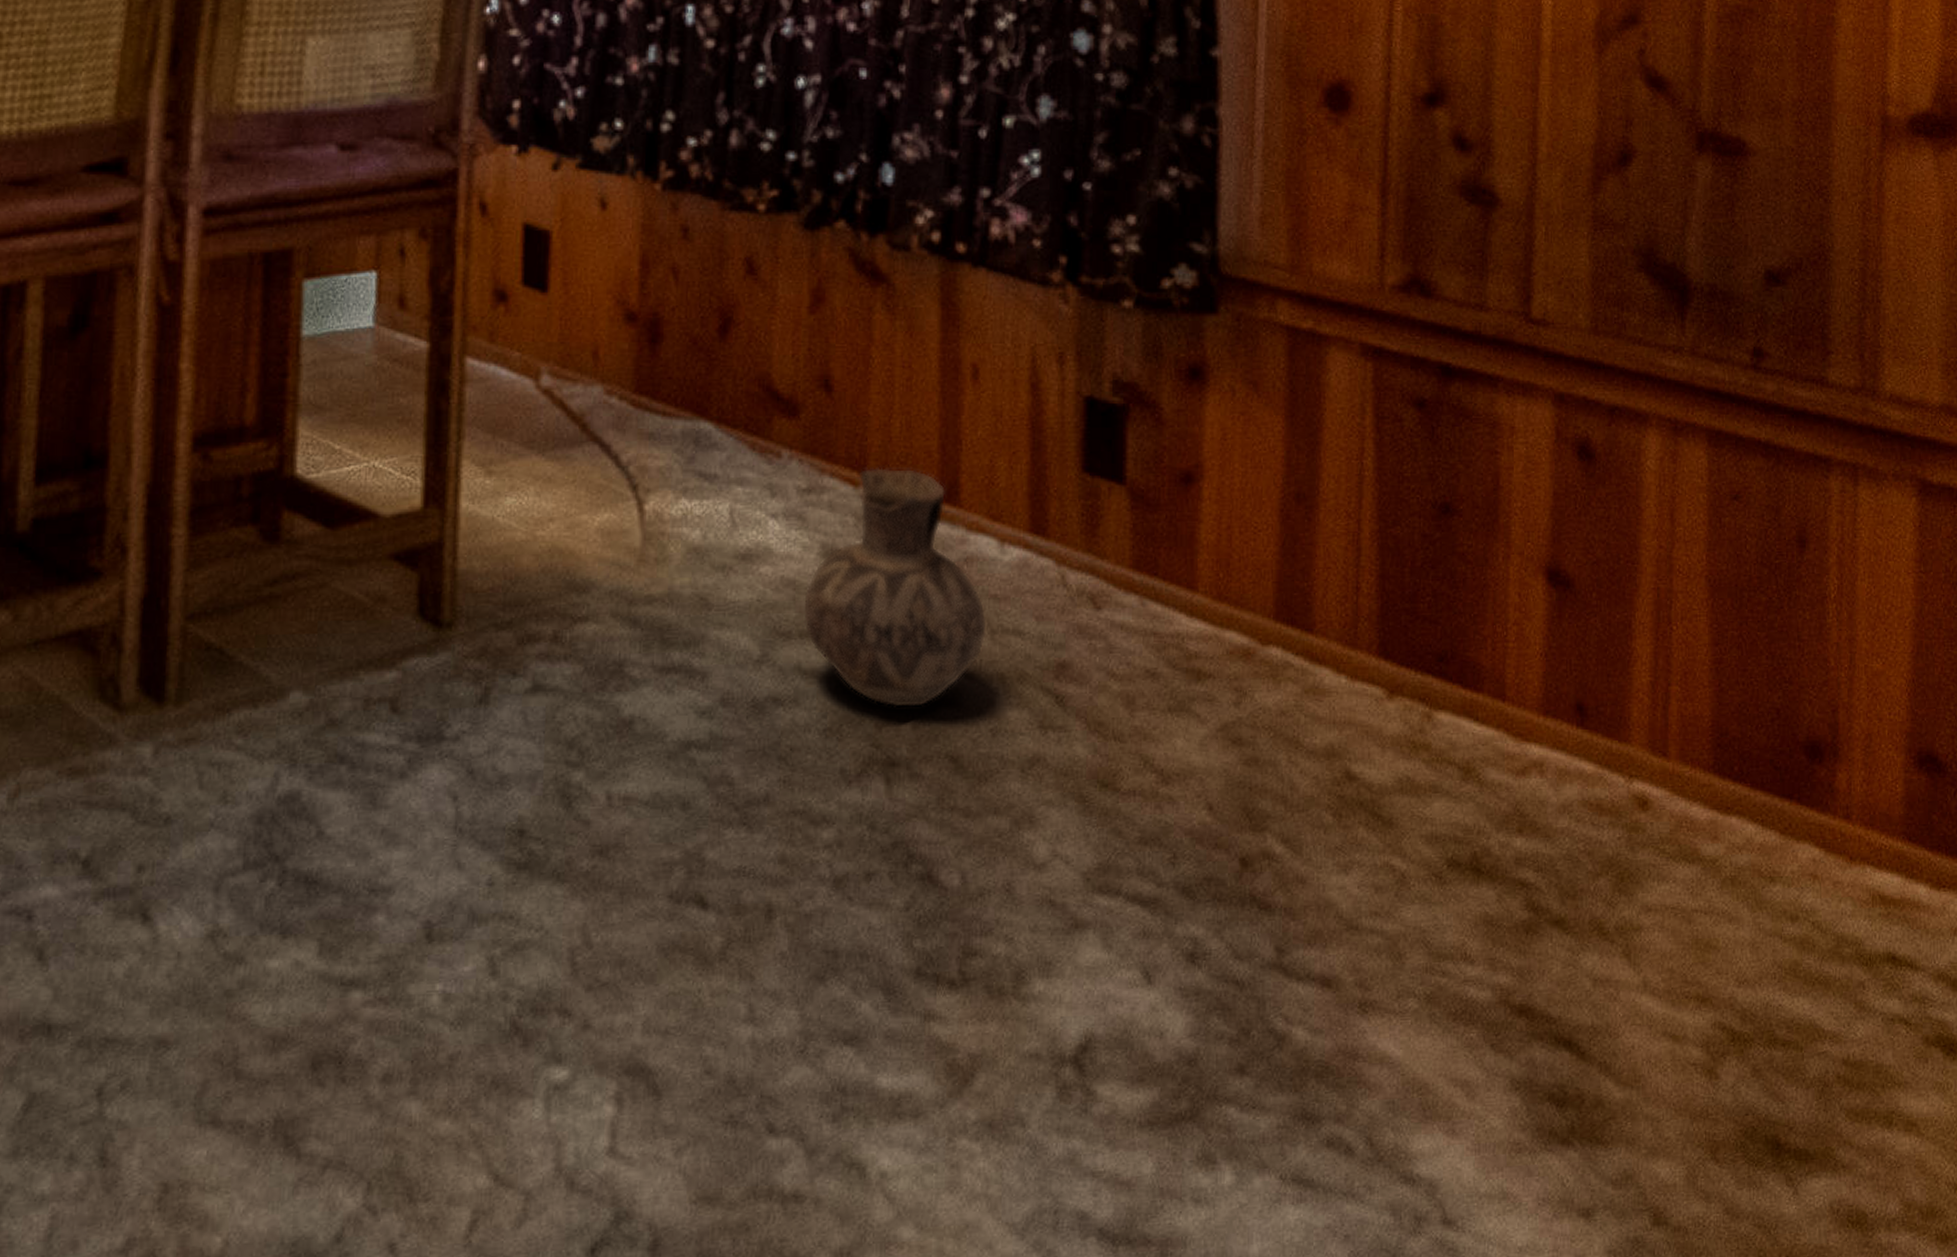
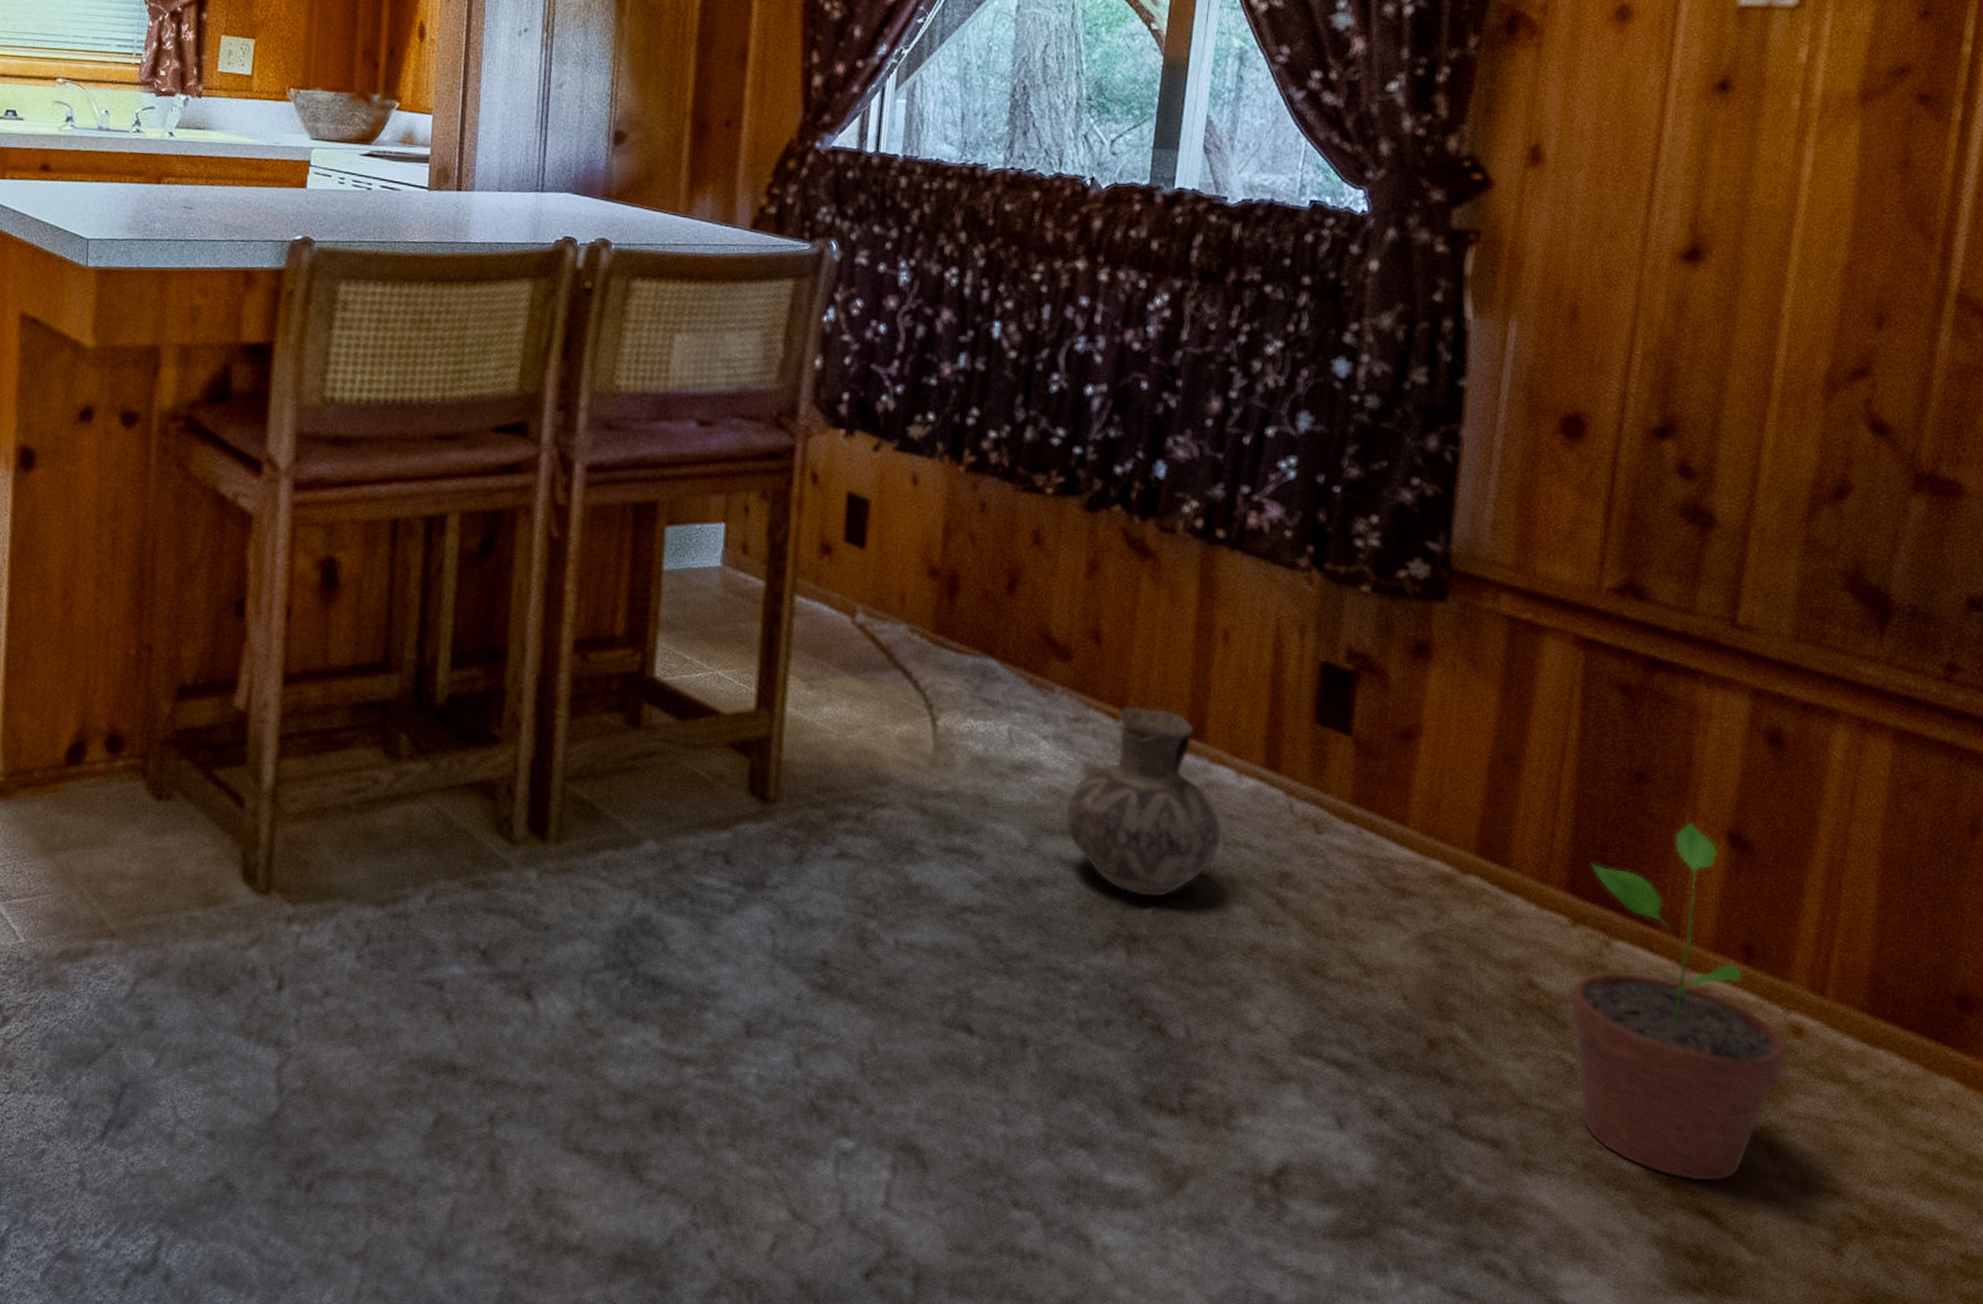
potted plant: none [1395,559,1634,1004] -> present [1569,822,1787,1182]

